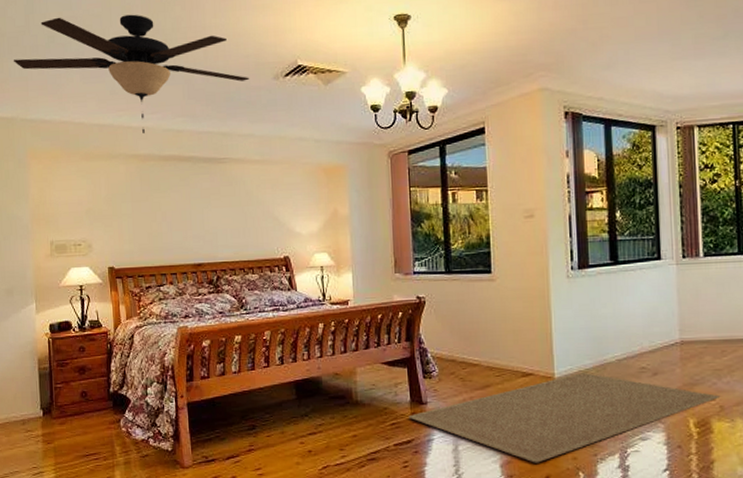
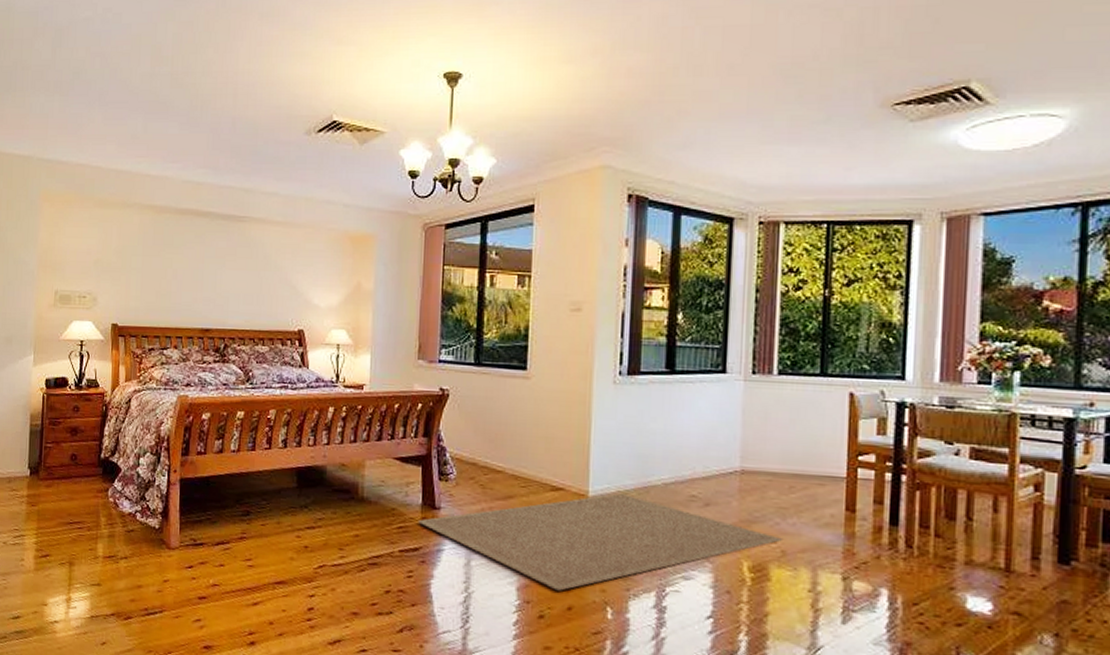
ceiling fan: present [13,14,249,133] -> none [35,52,279,183]

